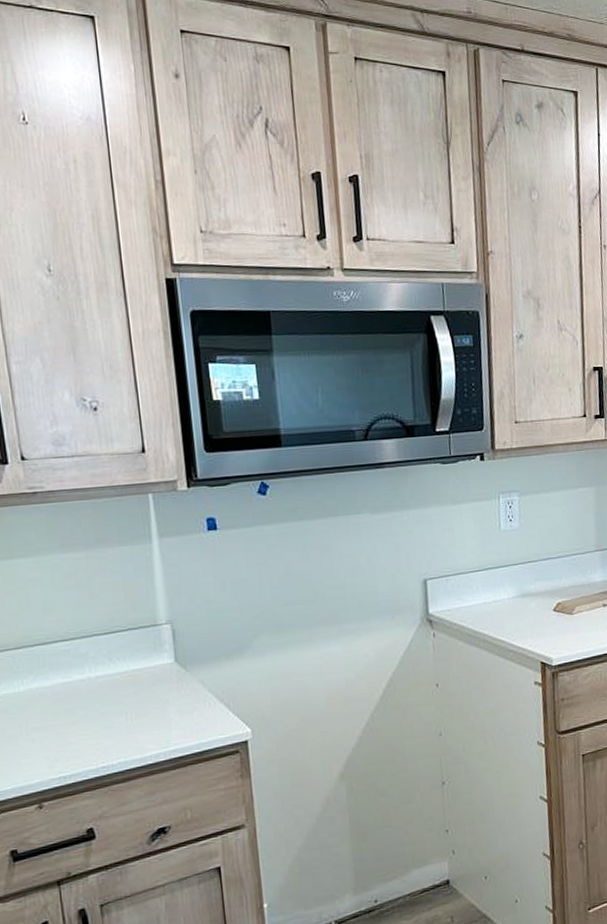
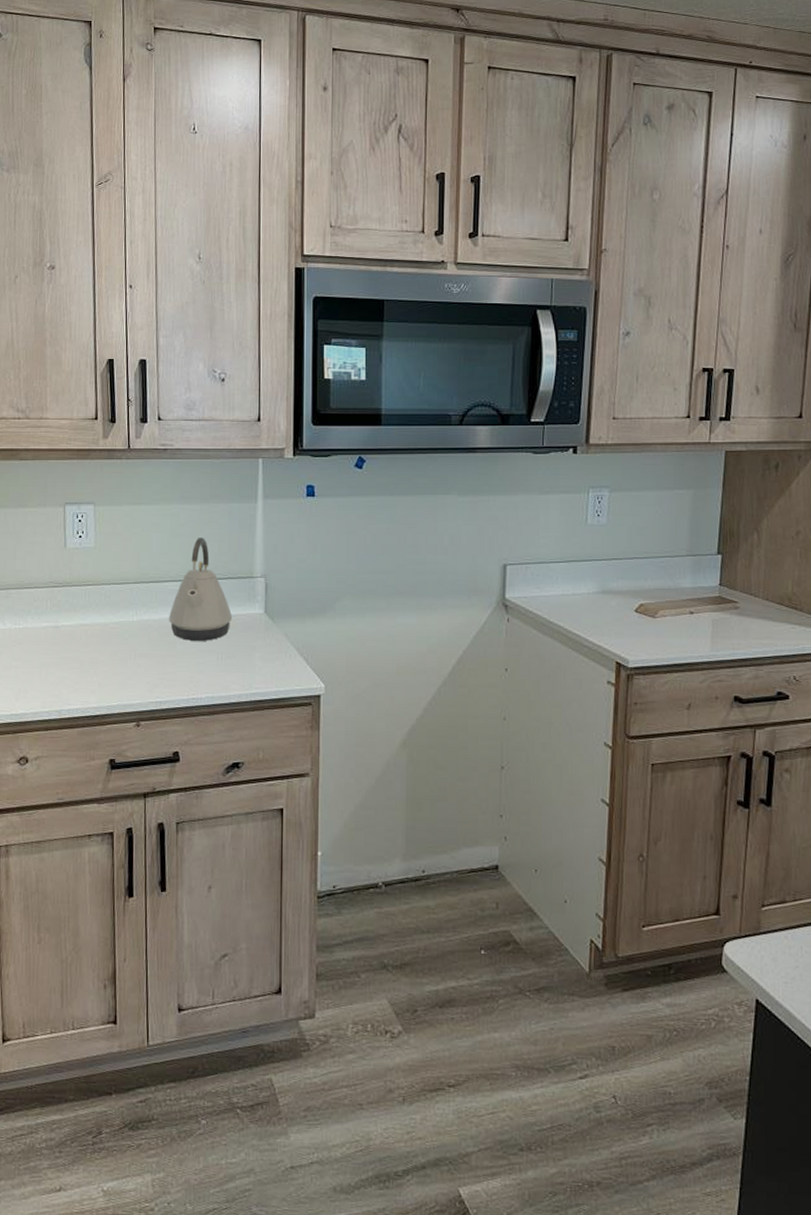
kettle: none [63,588,139,705] -> present [169,538,233,641]

